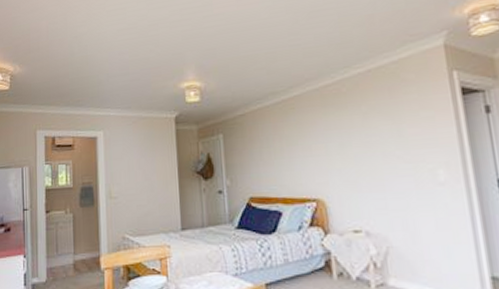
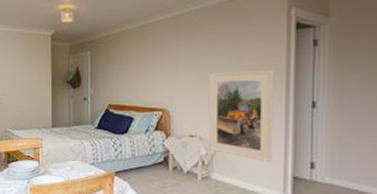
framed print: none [367,144,461,261] -> present [208,70,274,163]

